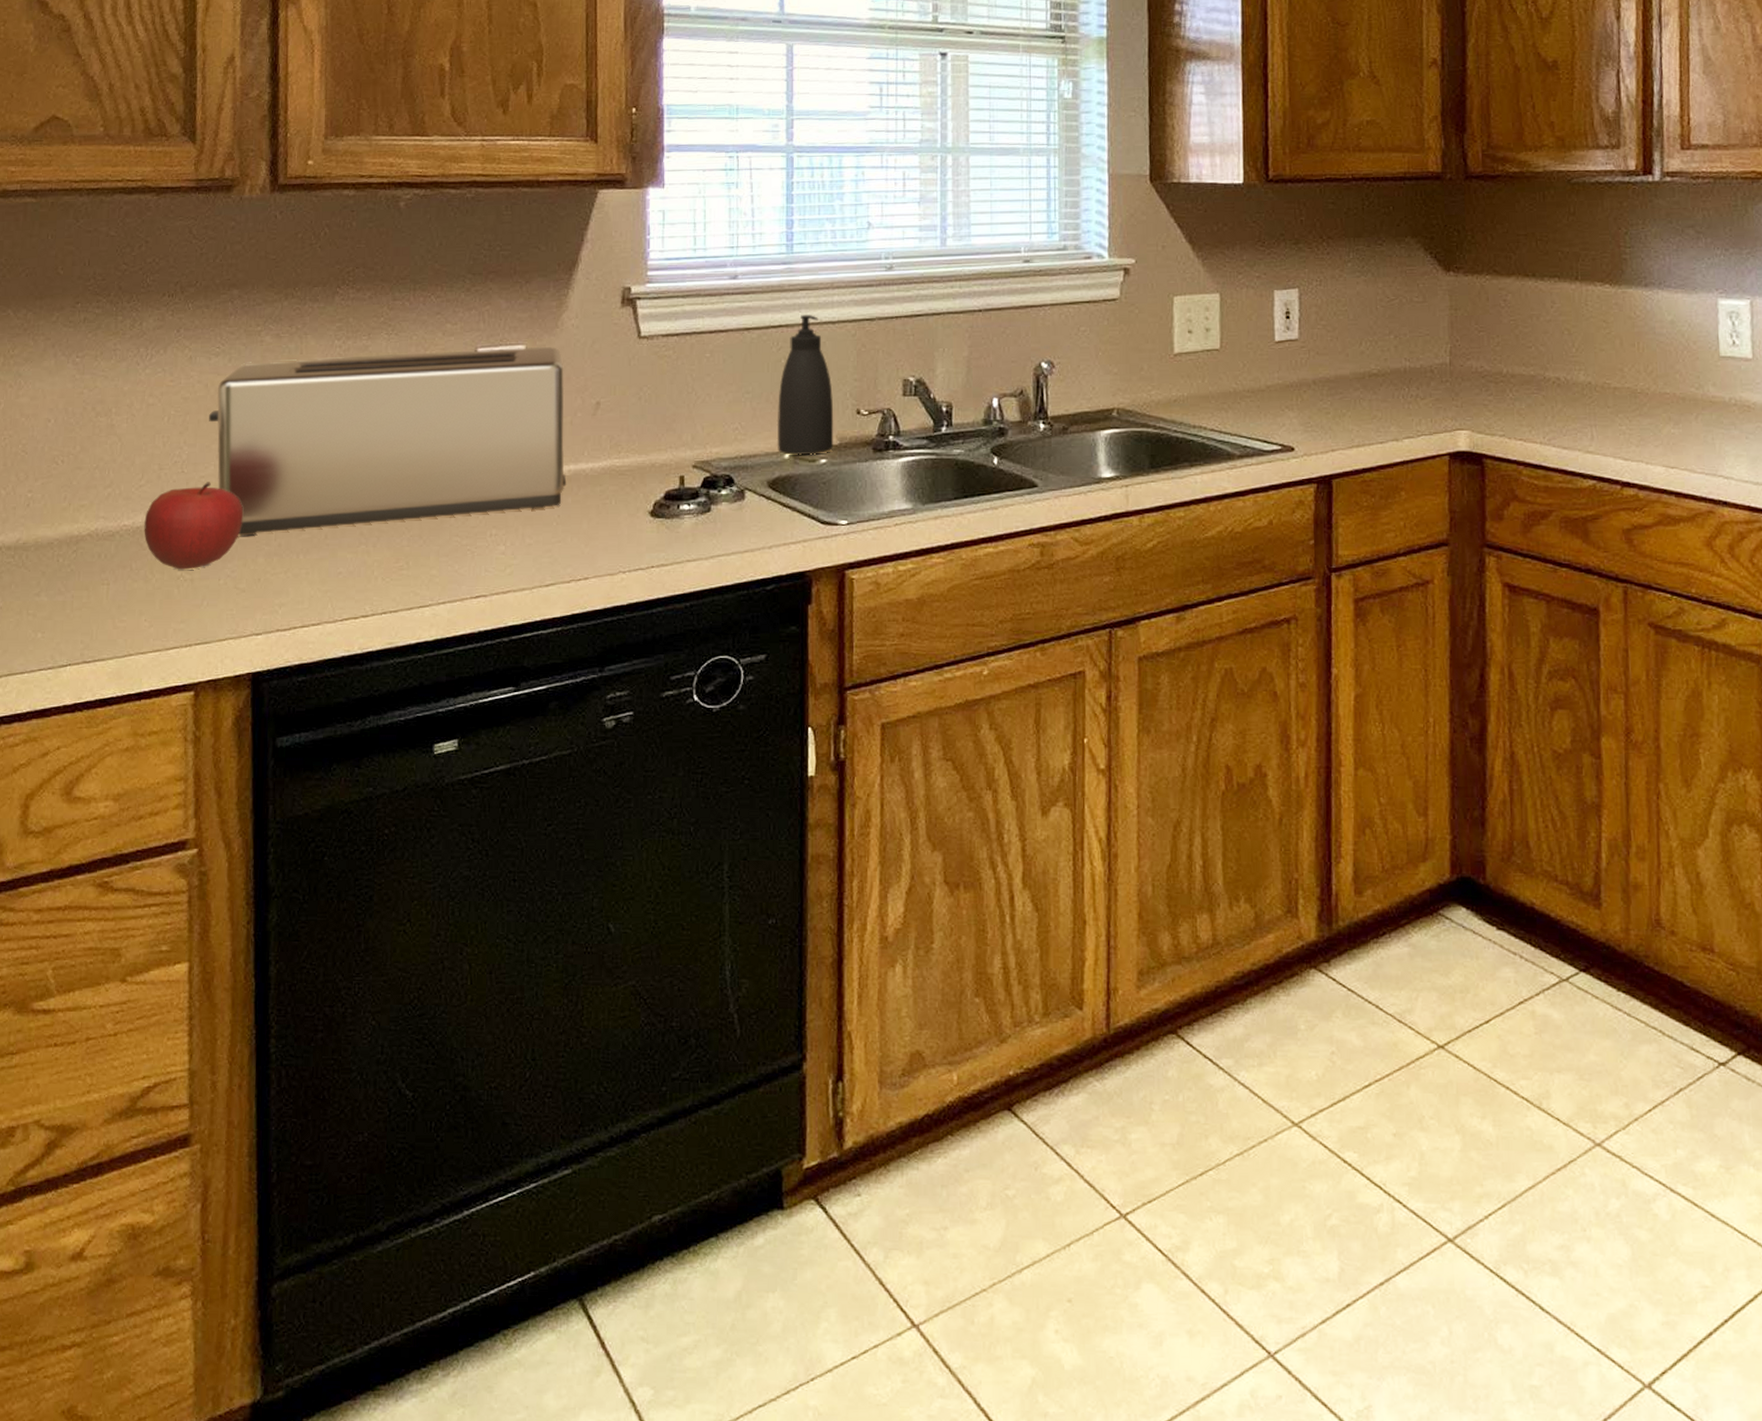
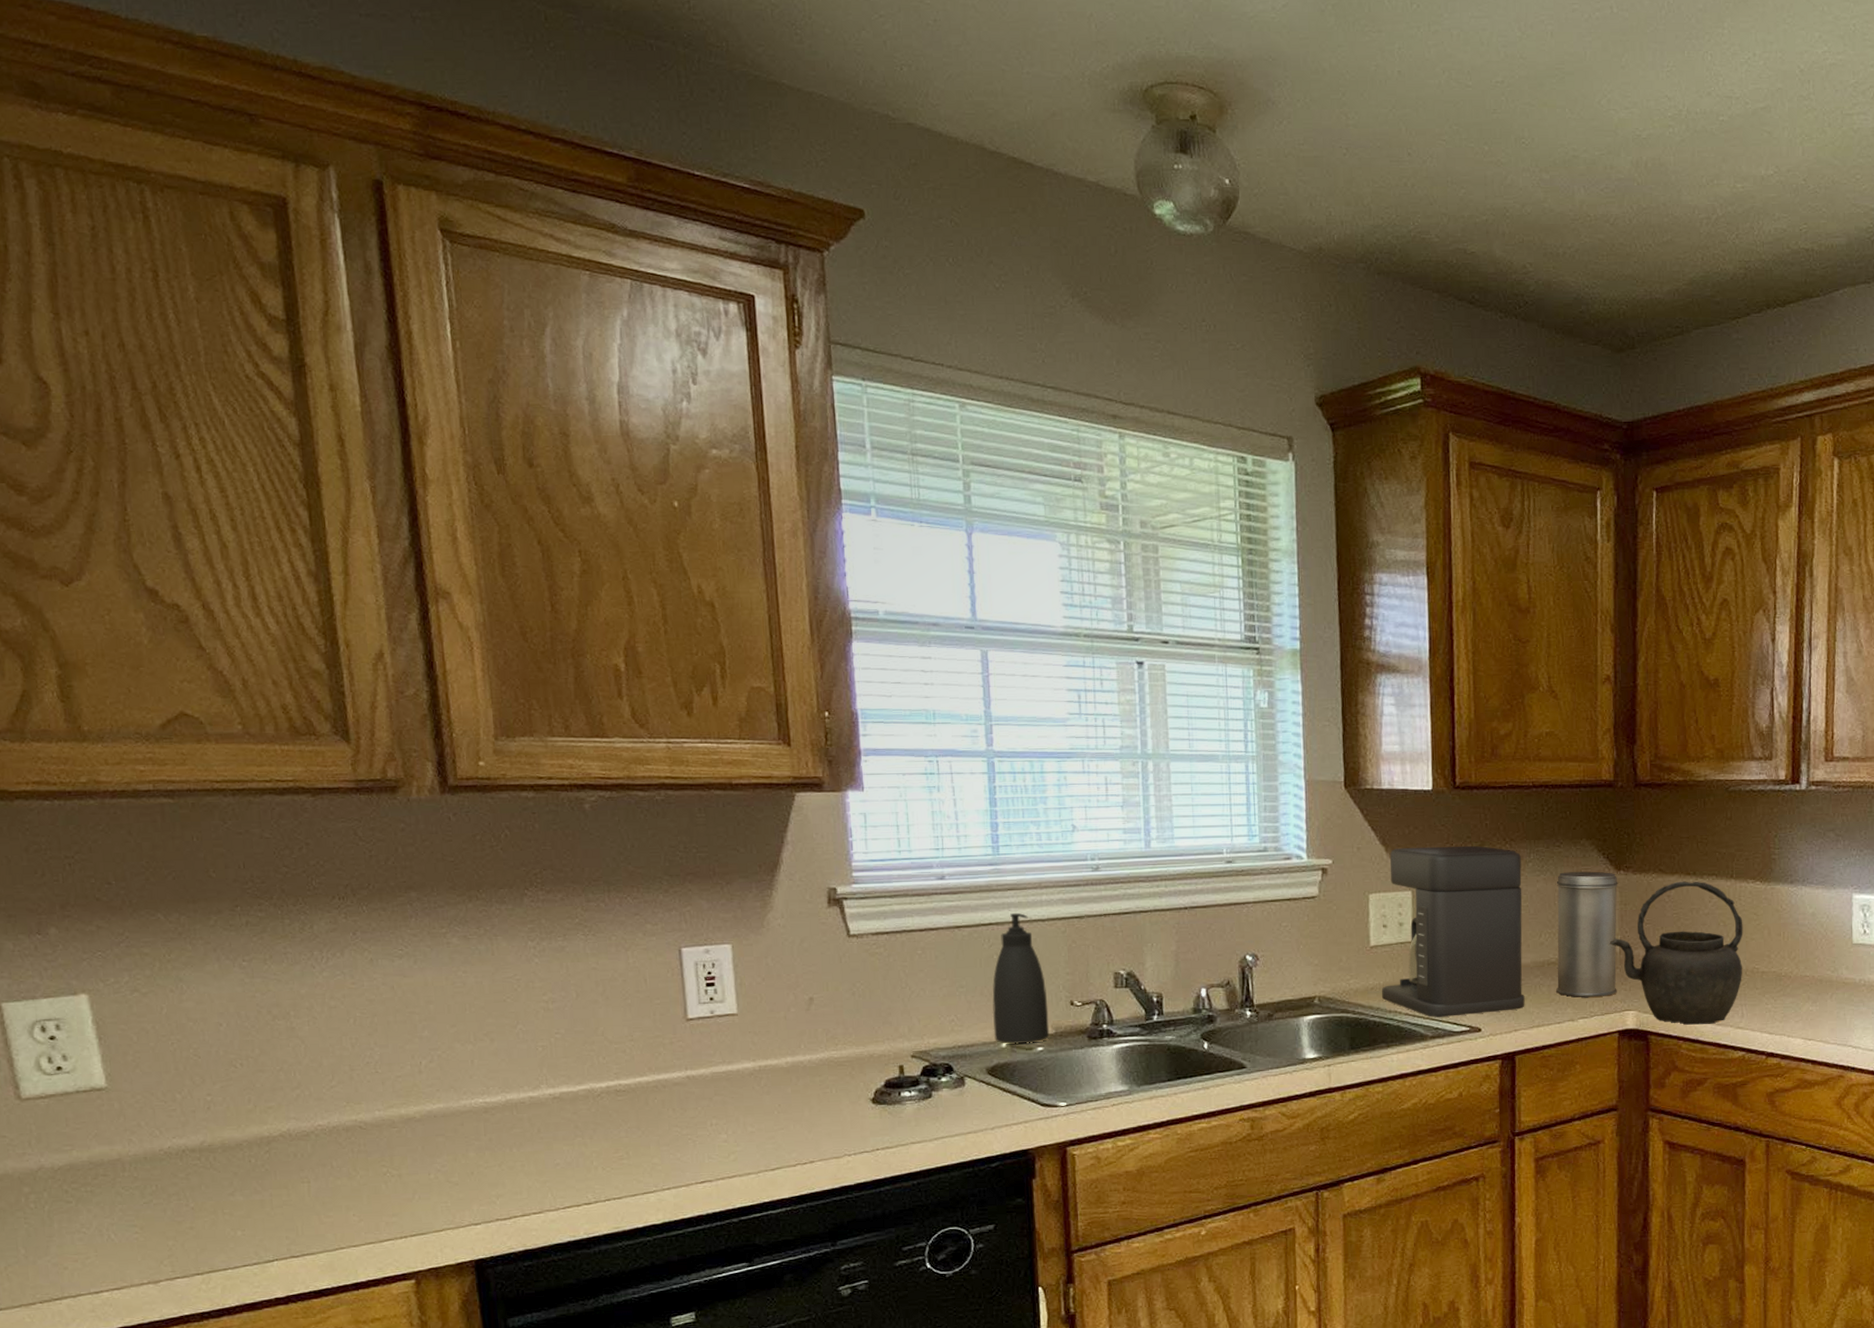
fruit: present [144,482,244,570] -> none [340,1081,449,1166]
toaster: present [209,346,567,536] -> none [399,945,785,1132]
coffee maker: none [1185,243,1343,435] -> present [1381,845,1525,1018]
canister: none [1378,272,1448,414] -> present [1556,871,1618,997]
kettle: none [1438,283,1591,448] -> present [1609,881,1743,1025]

